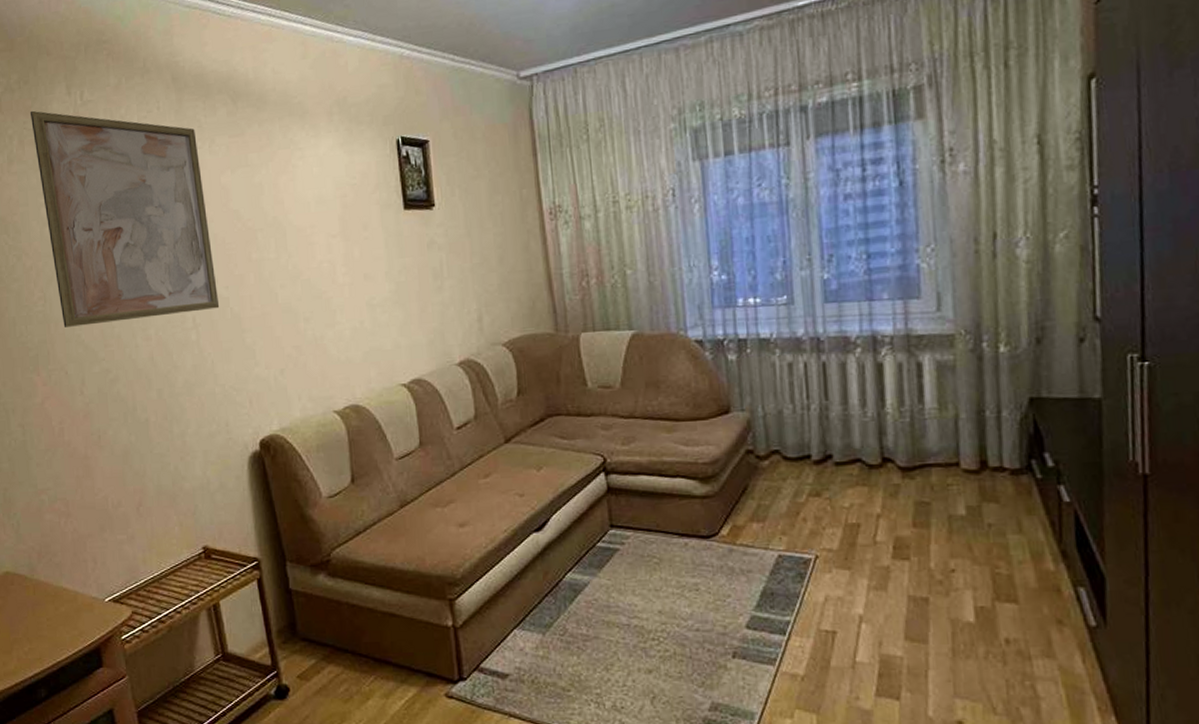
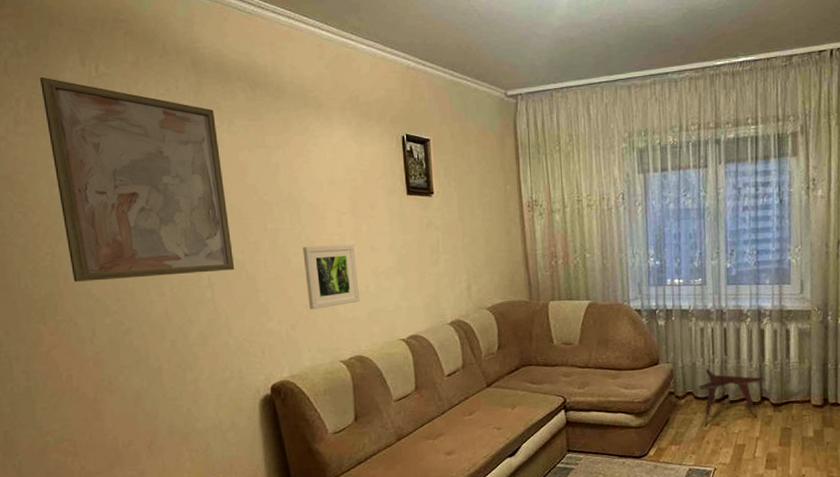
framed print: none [290,272,354,351] -> present [302,244,360,309]
side table: none [774,415,892,497] -> present [689,366,768,426]

